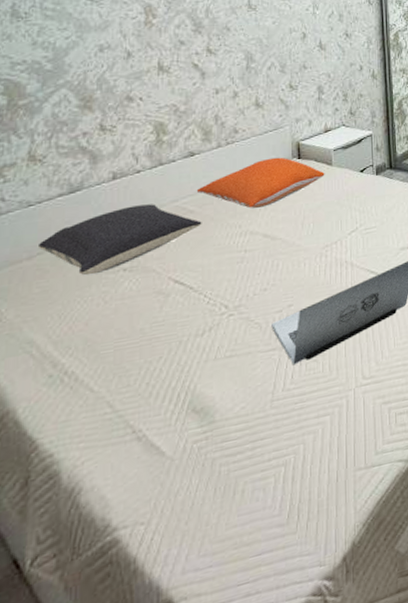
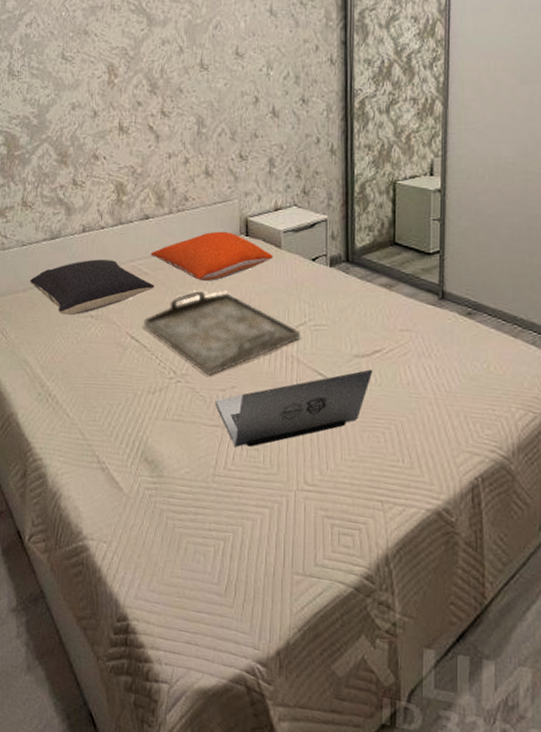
serving tray: none [188,215,353,301] -> present [143,291,300,376]

